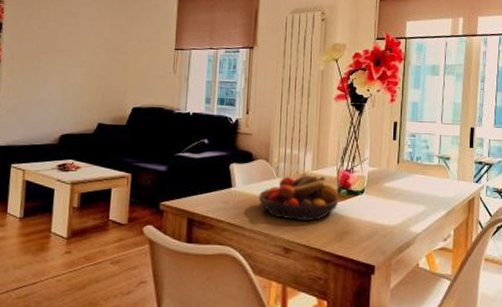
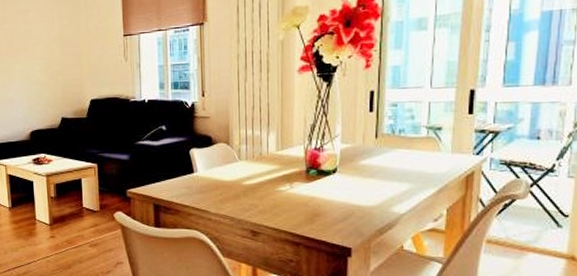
fruit bowl: present [259,172,339,222] -> none [222,154,308,204]

